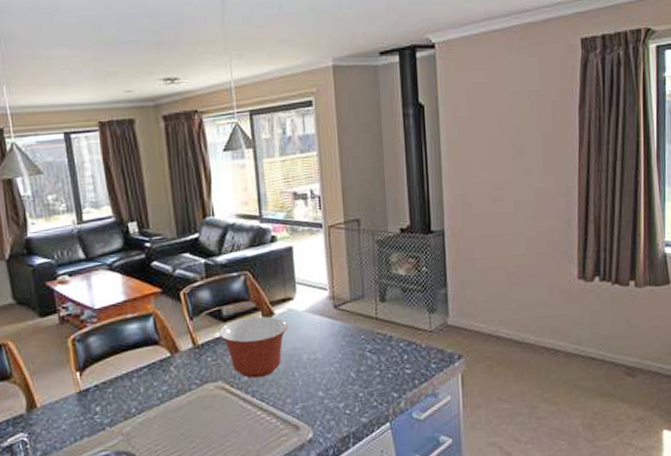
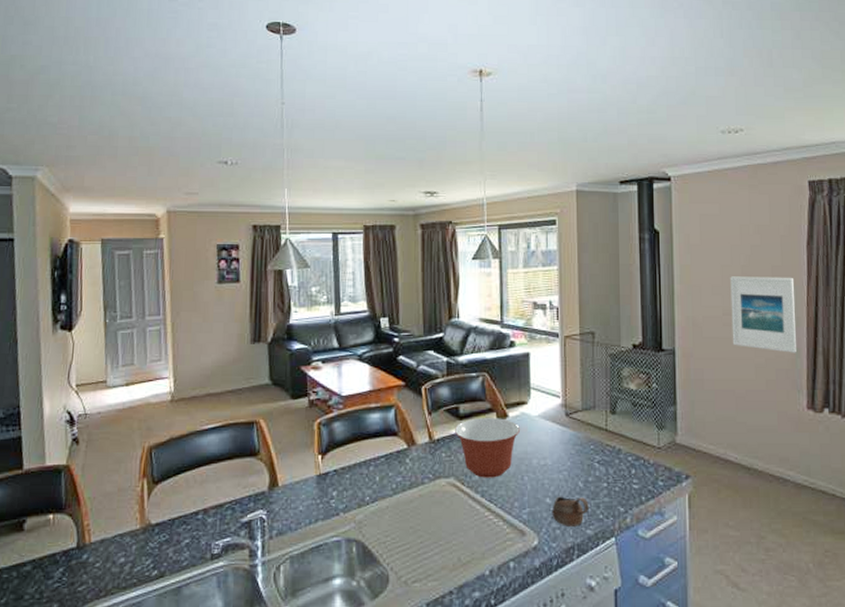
cup: none [325,387,362,417] -> present [552,496,589,526]
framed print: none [500,145,568,224] -> present [730,276,796,353]

